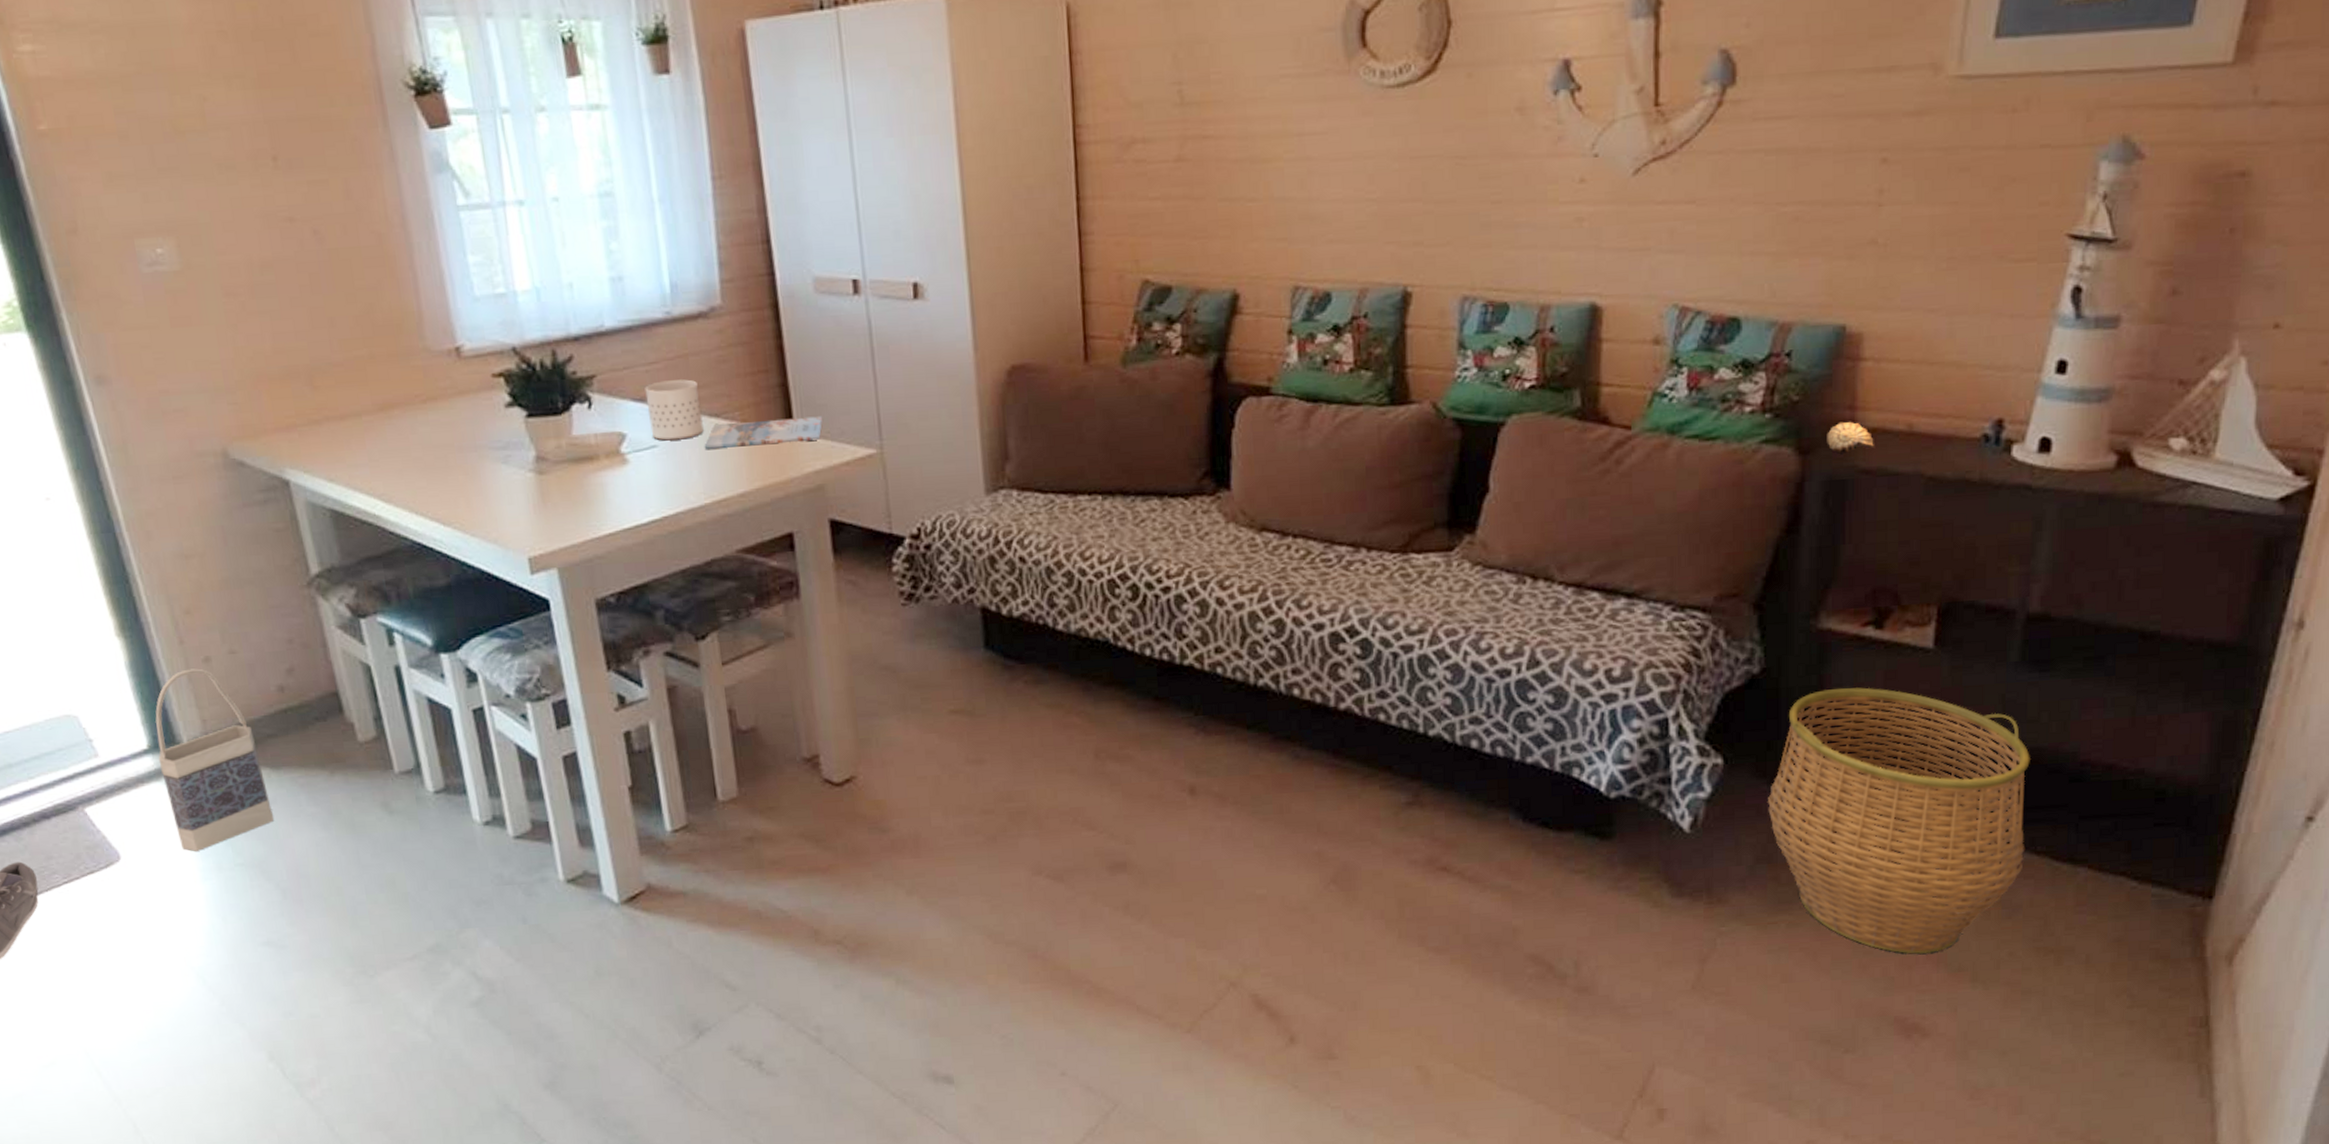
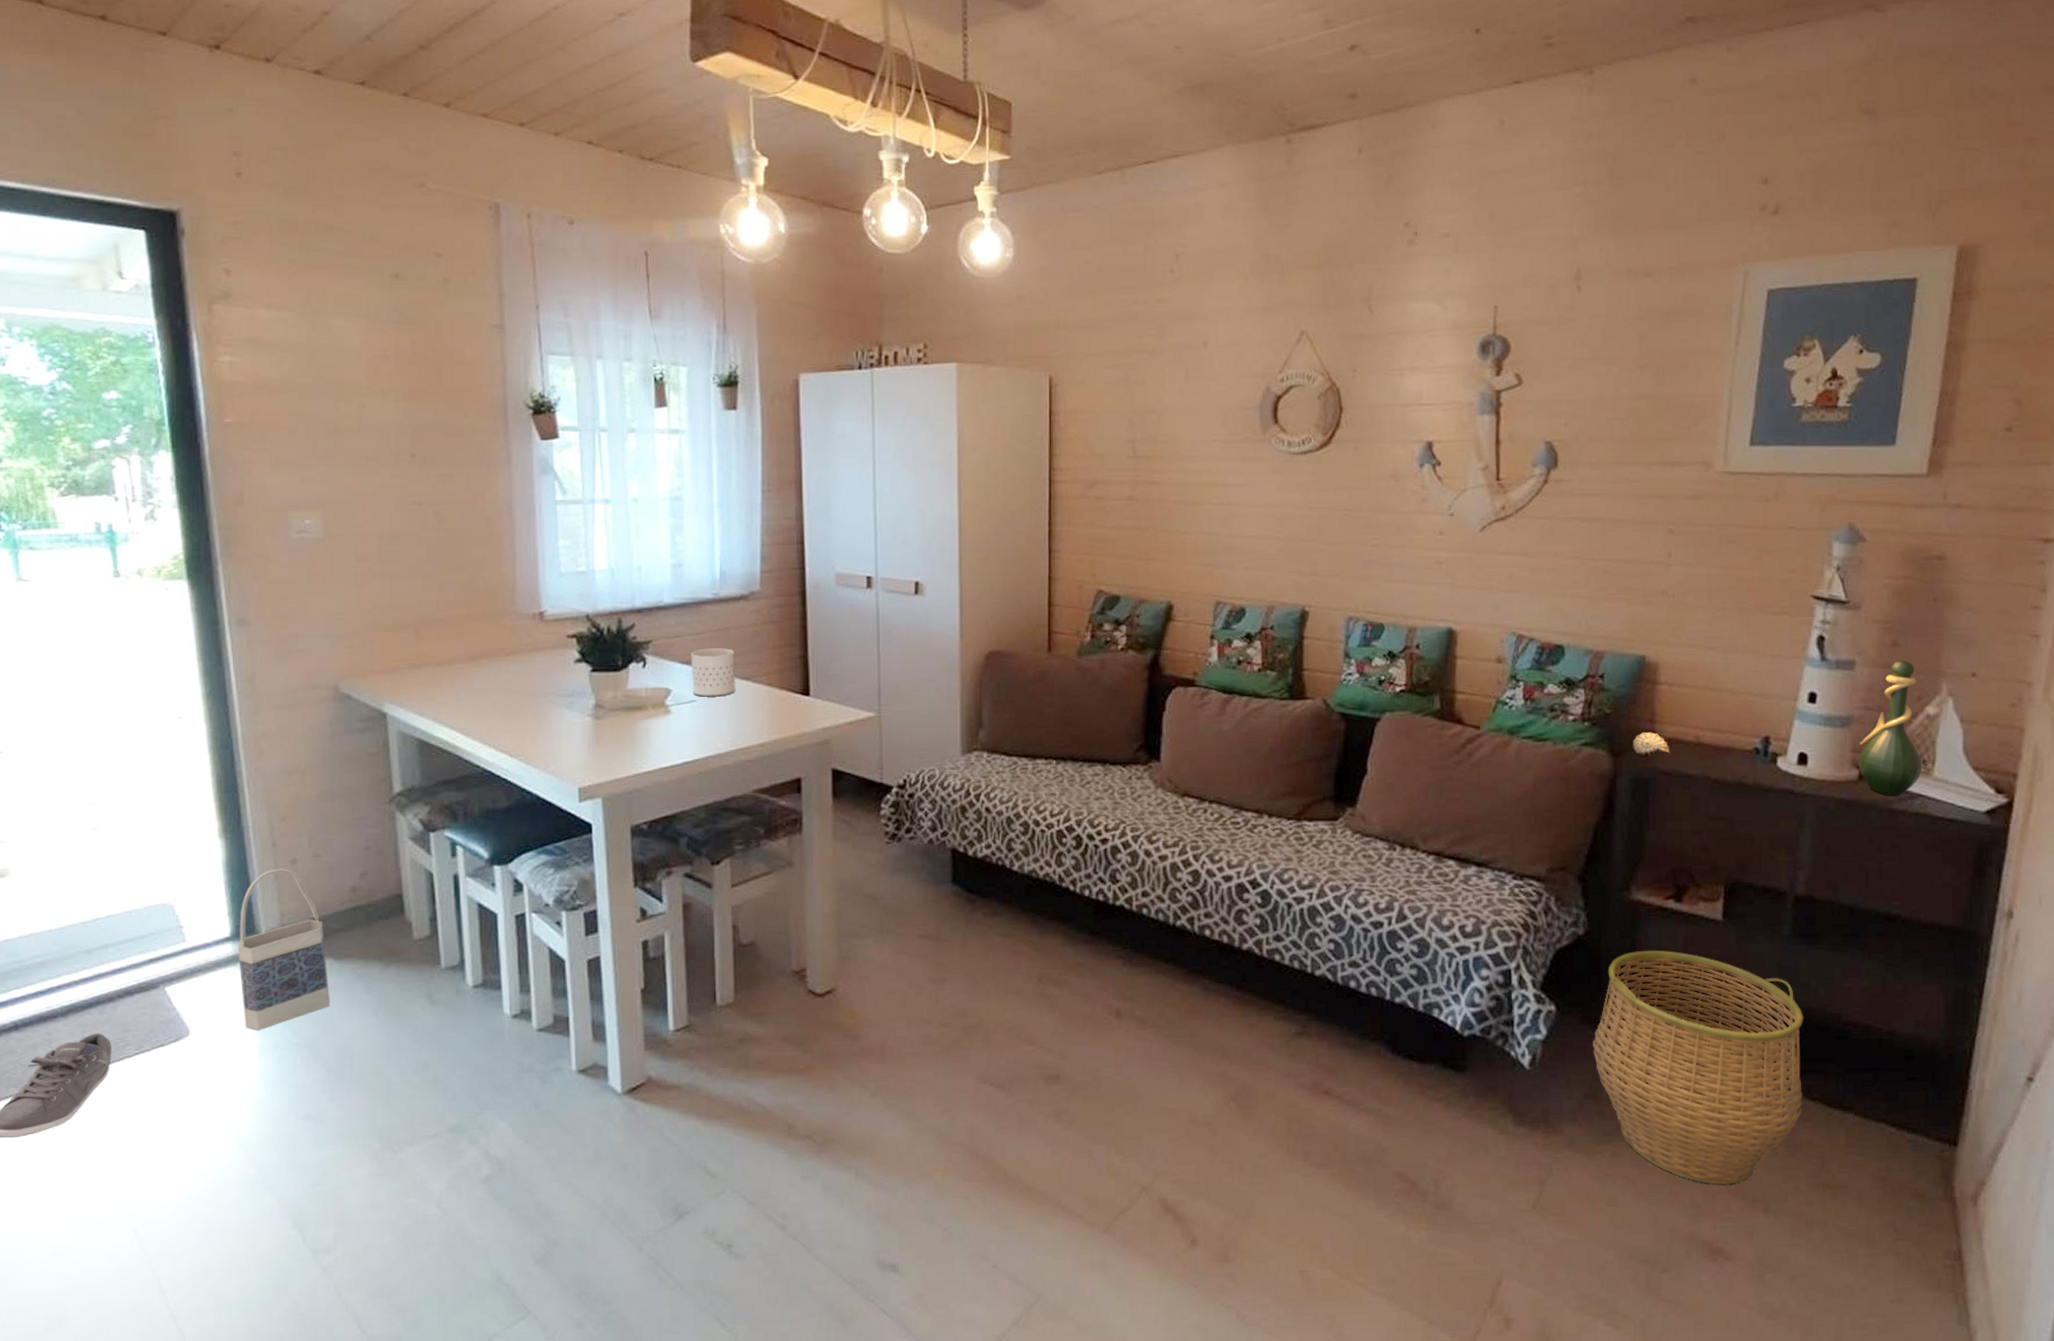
magazine: present [704,416,823,449] -> none [734,684,834,705]
decorative bottle: none [2117,312,2201,487] -> present [1858,660,1923,797]

